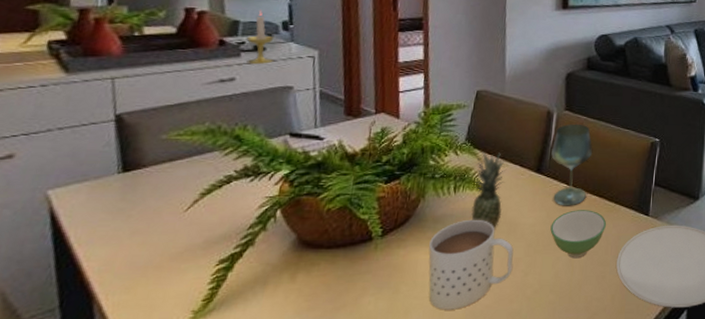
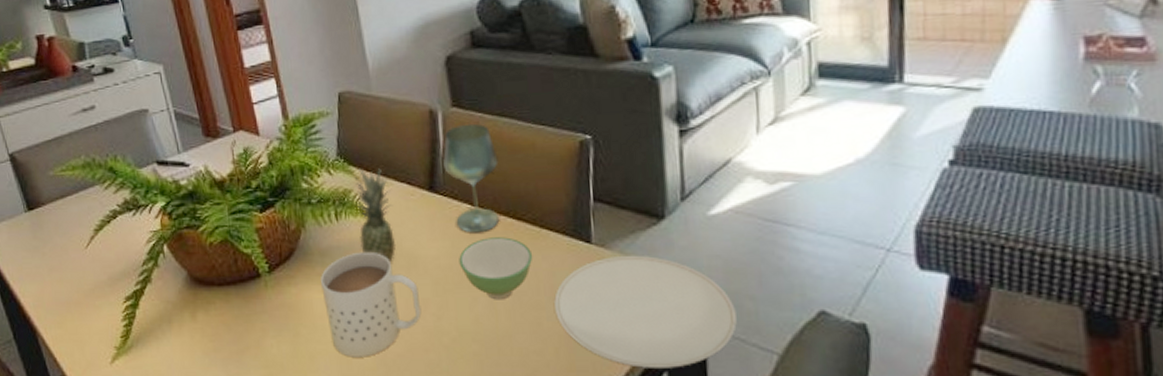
candlestick: present [246,11,275,65] -> none [94,28,125,89]

